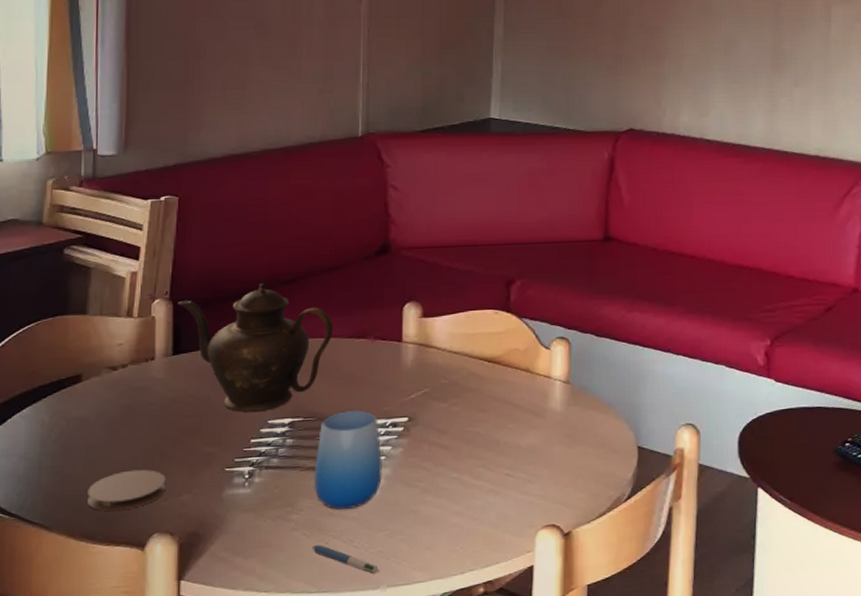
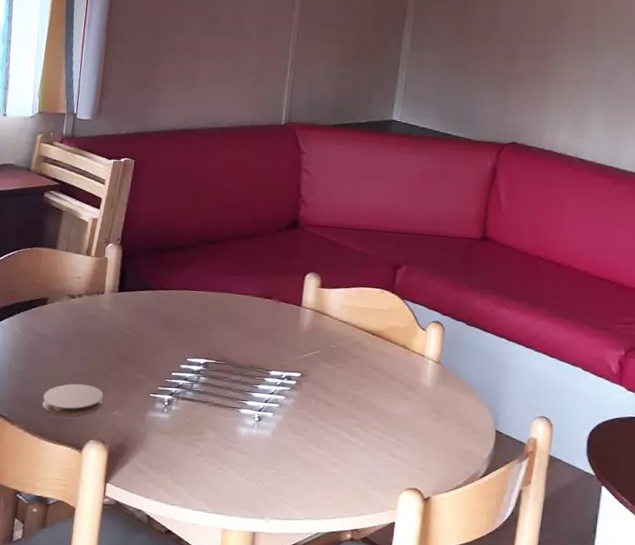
teapot: present [178,283,334,413] -> none [126,241,247,350]
pen: present [312,545,380,575] -> none [212,472,266,506]
cup: present [314,410,382,510] -> none [218,359,276,445]

